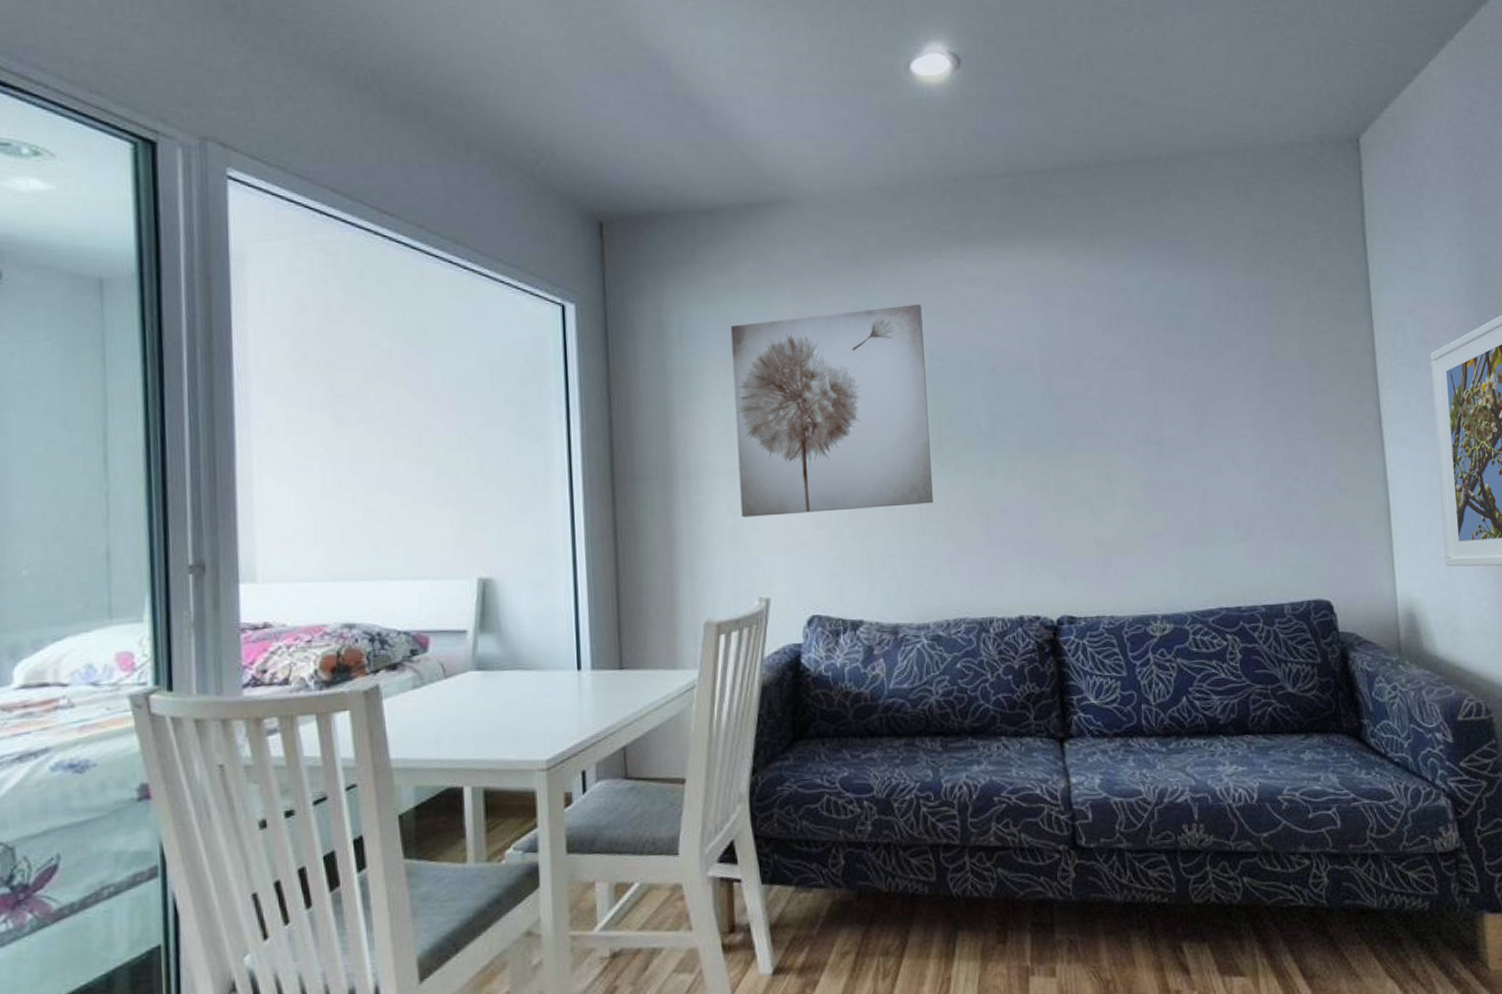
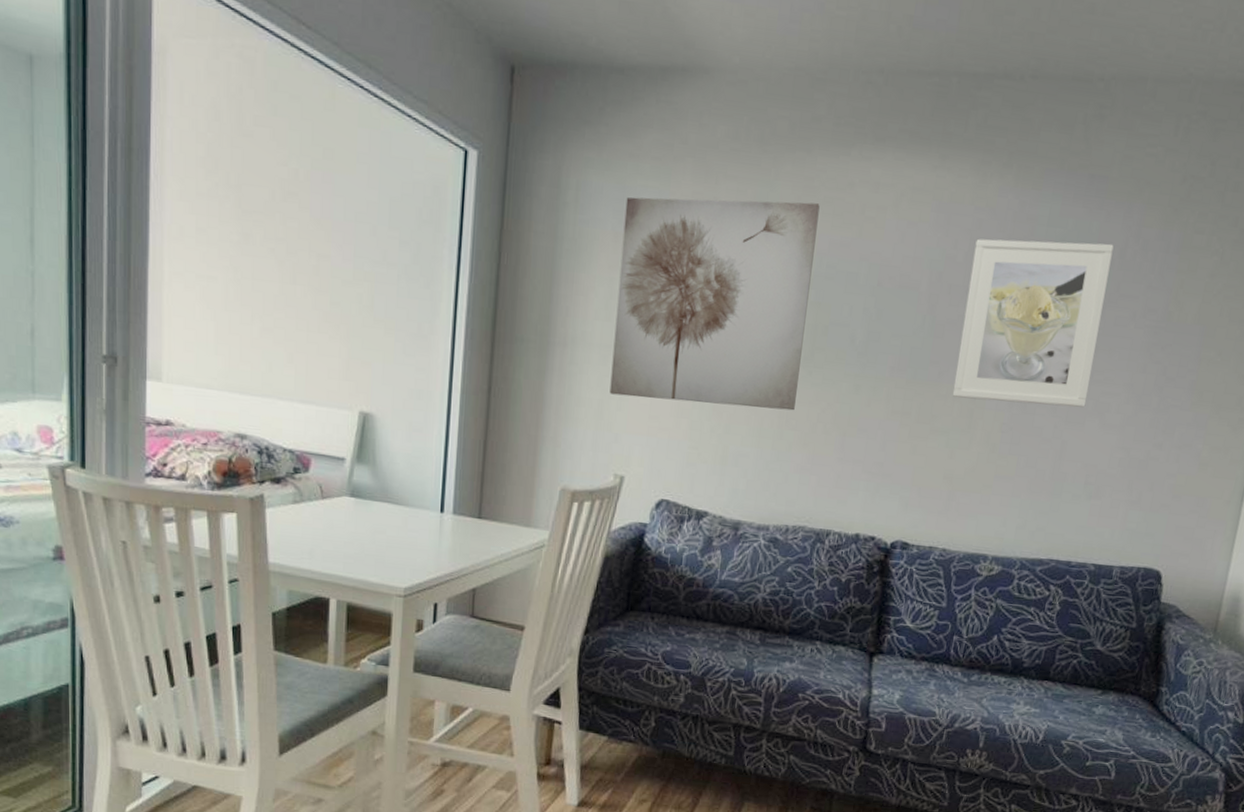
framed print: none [1077,300,1217,464] -> present [952,238,1114,408]

